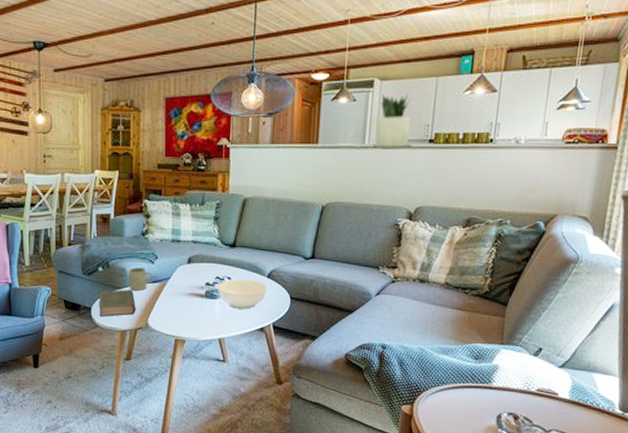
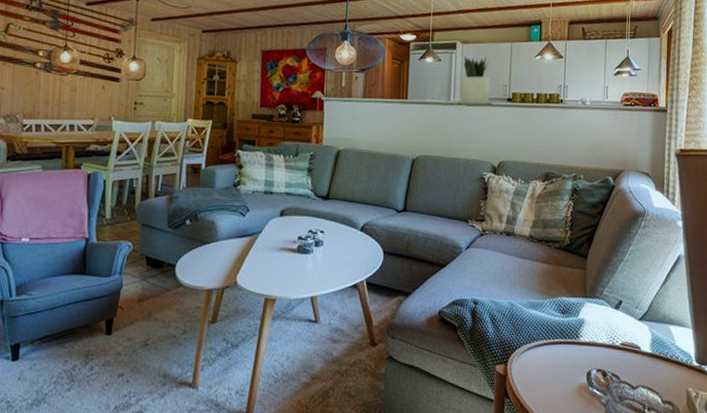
book: present [99,289,136,317] -> none [184,244,224,275]
mug: present [128,267,154,291] -> none [216,220,245,245]
bowl: present [216,279,267,309] -> none [309,233,360,264]

